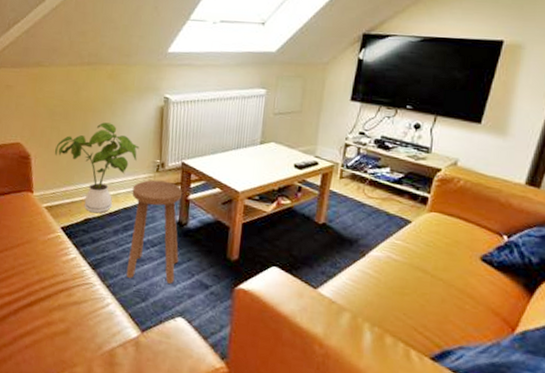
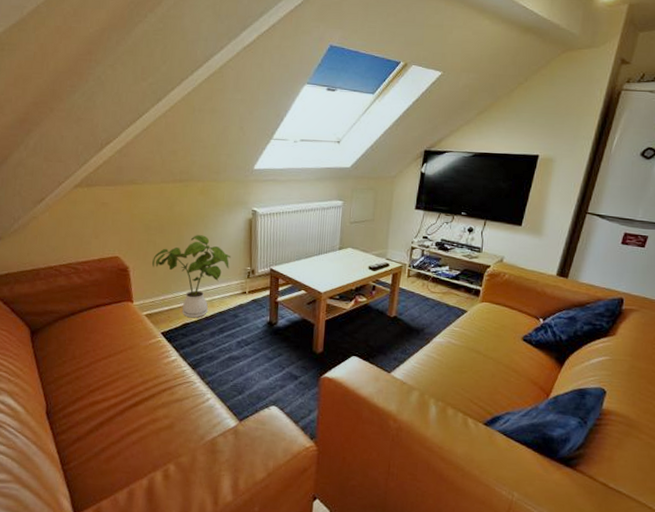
stool: present [126,179,183,284] -> none [223,285,272,377]

